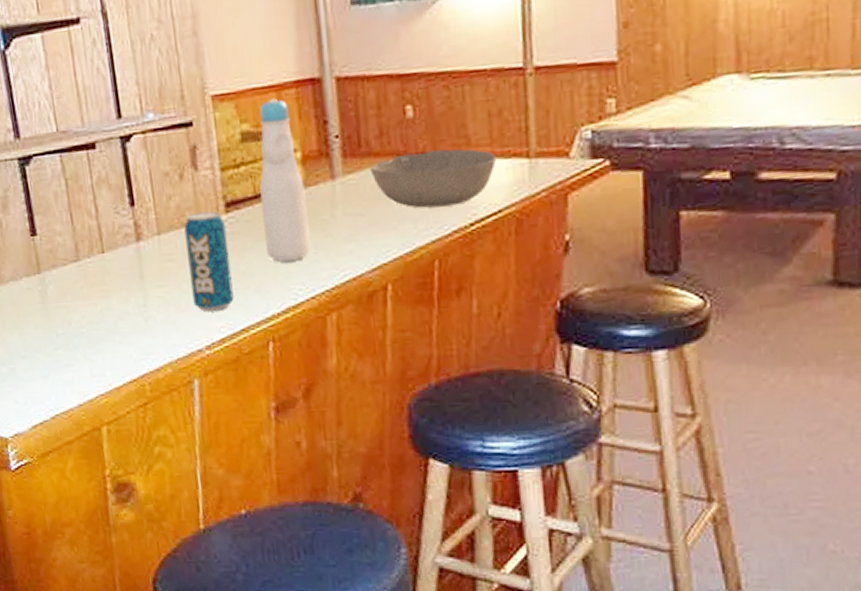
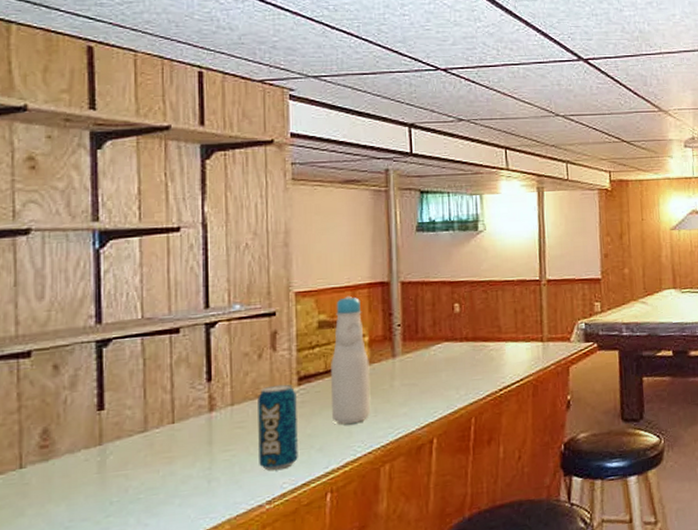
bowl: present [370,148,496,209] -> none [424,335,519,379]

